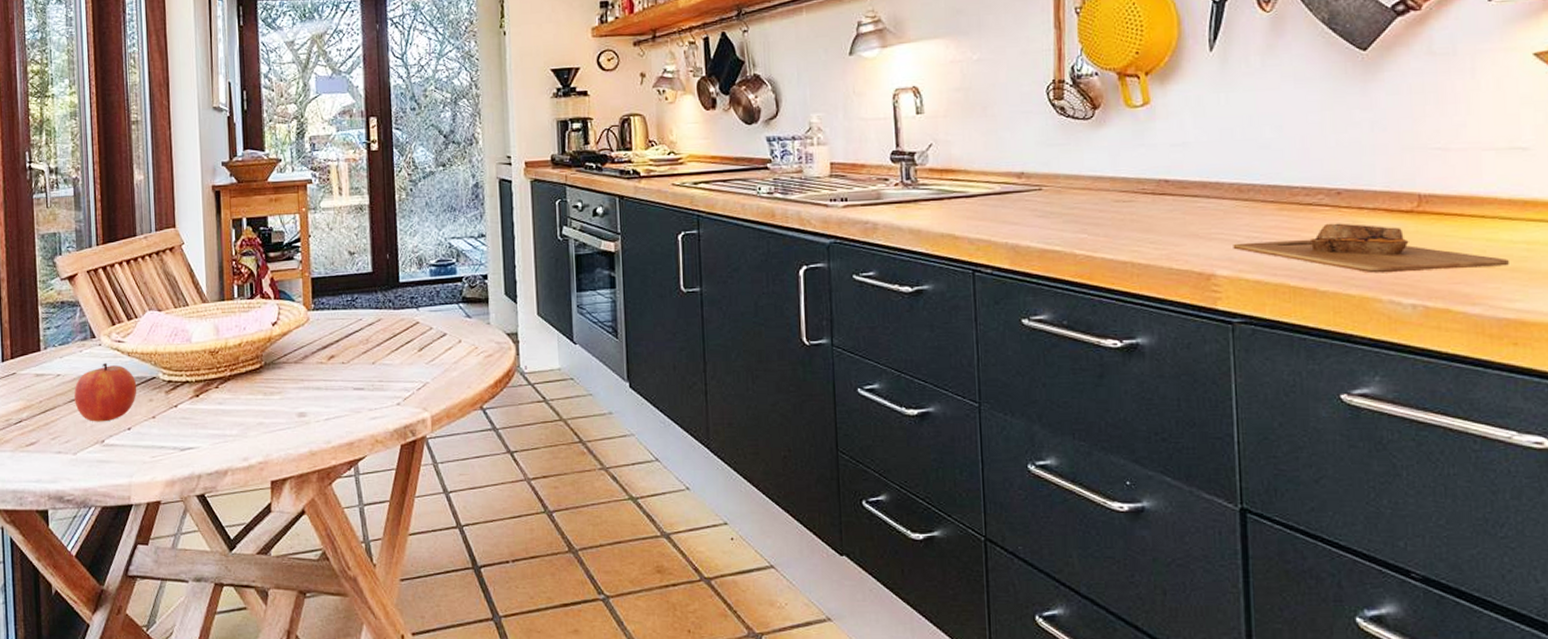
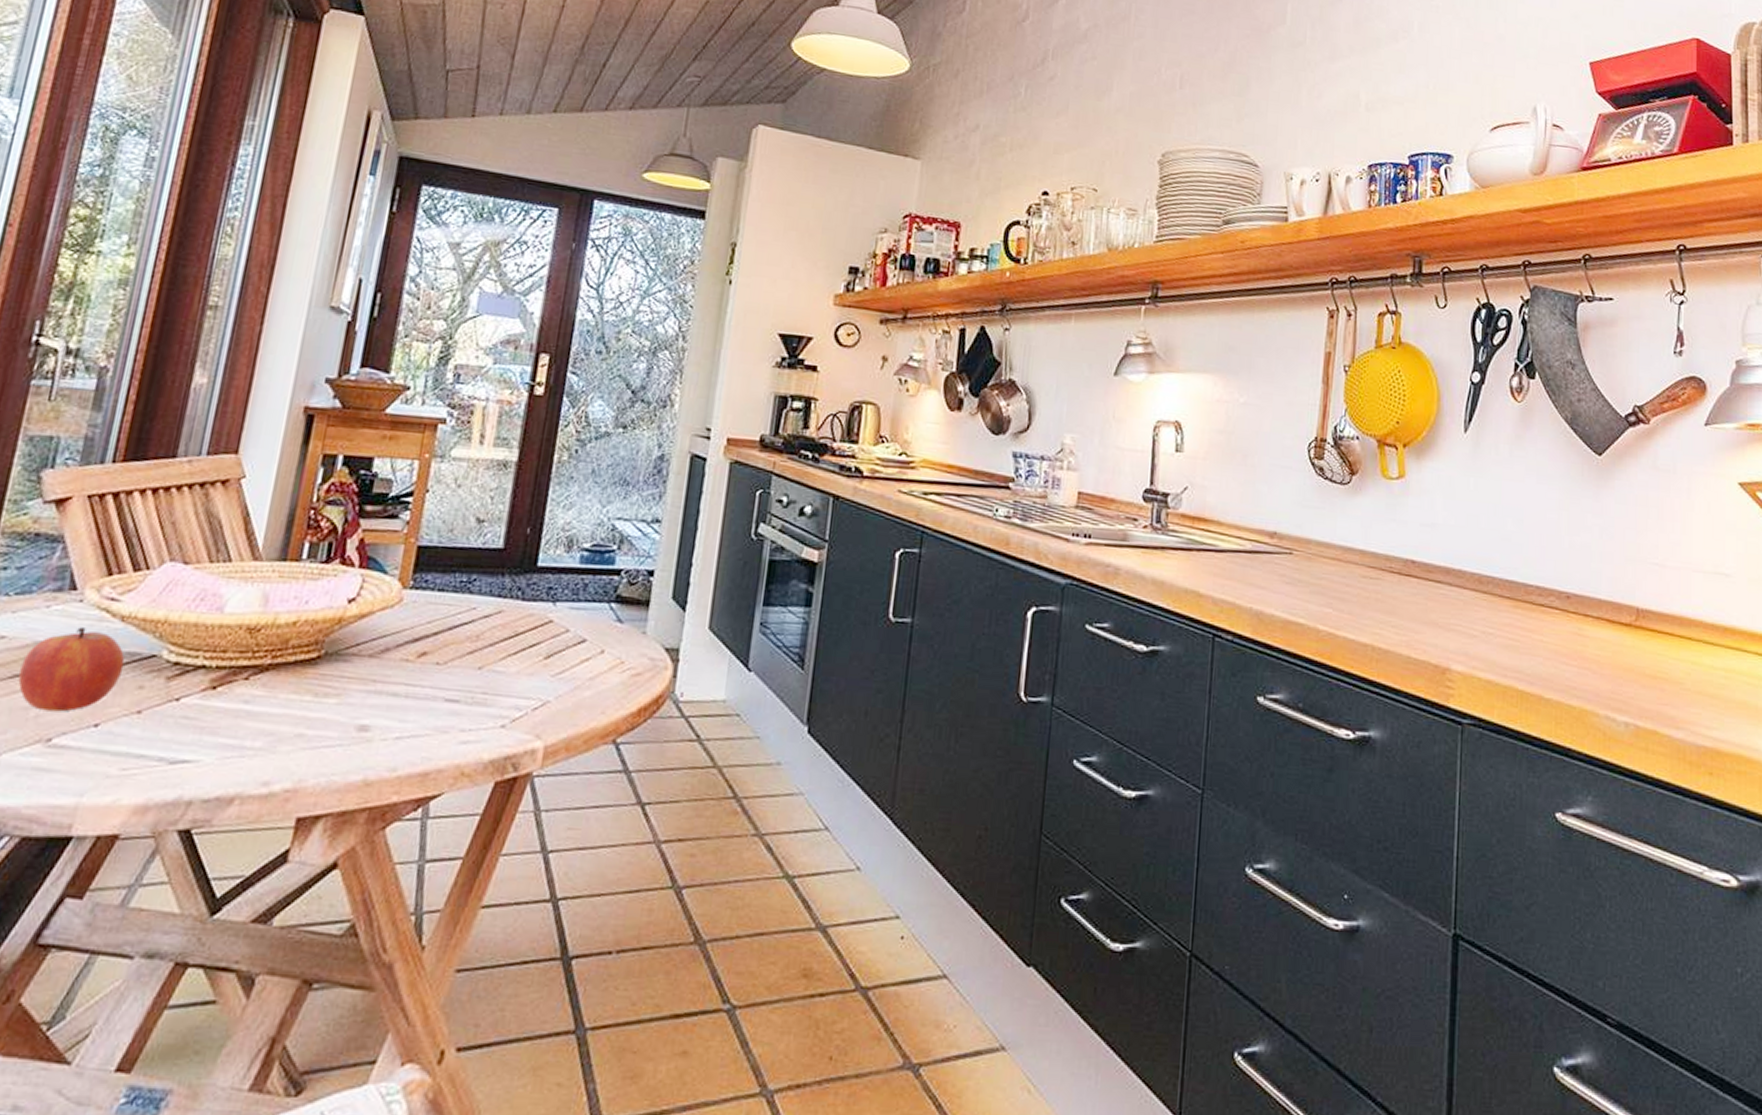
cutting board: present [1233,223,1509,274] -> none [1469,627,1709,692]

